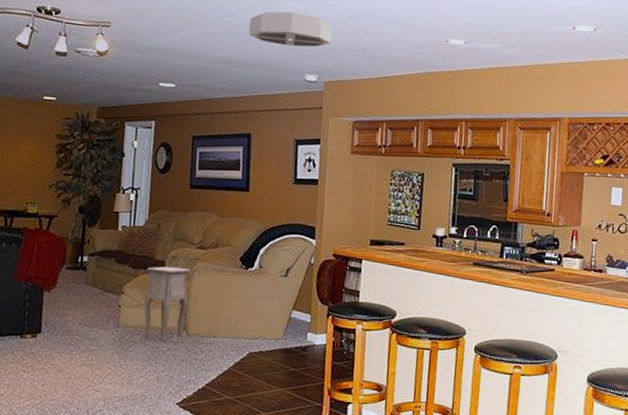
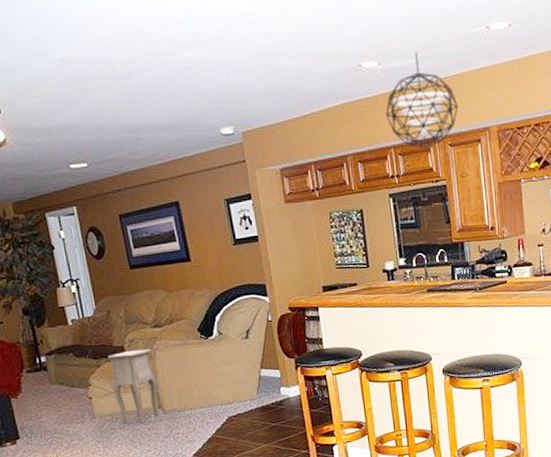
ceiling light: present [248,11,332,47] -> none [148,62,240,101]
pendant light: none [463,38,534,127] -> present [385,52,458,148]

